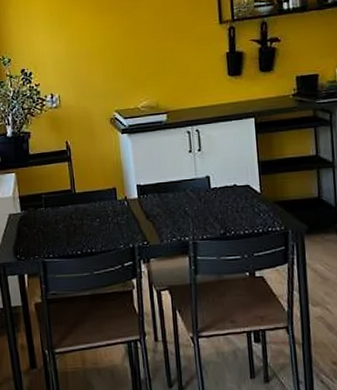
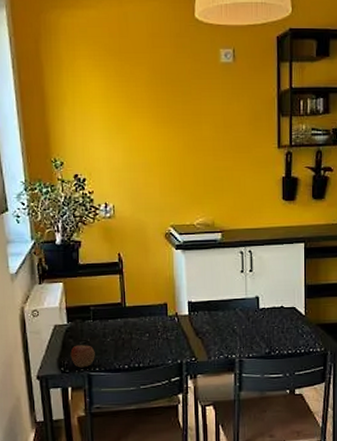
apple: none [25,232,49,255] -> present [70,345,95,368]

